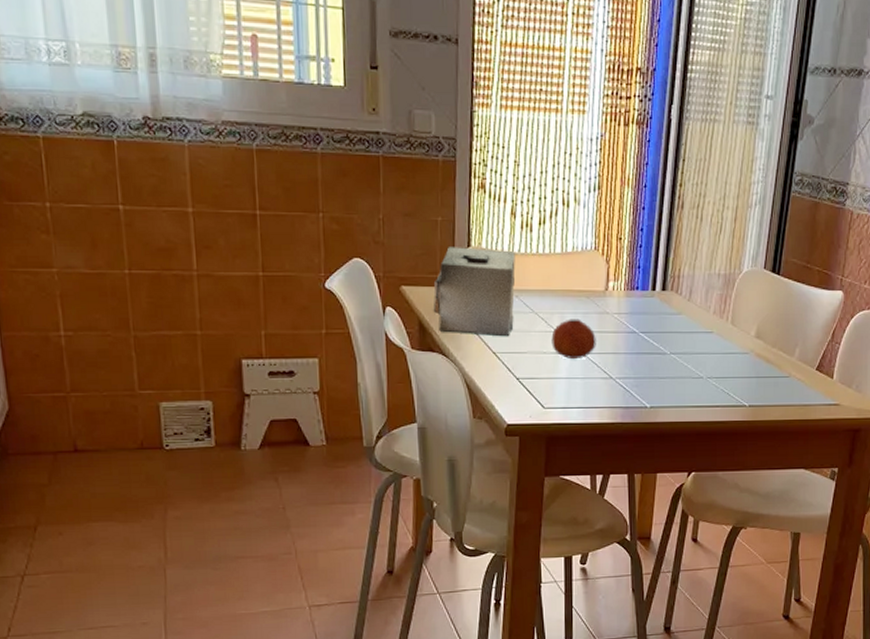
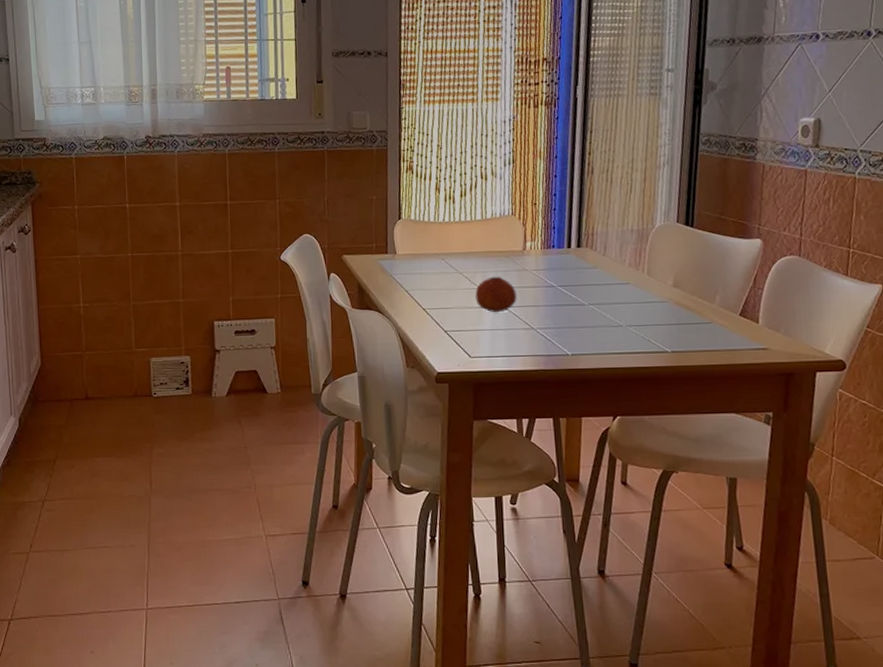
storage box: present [433,247,515,337] -> none [370,219,441,295]

